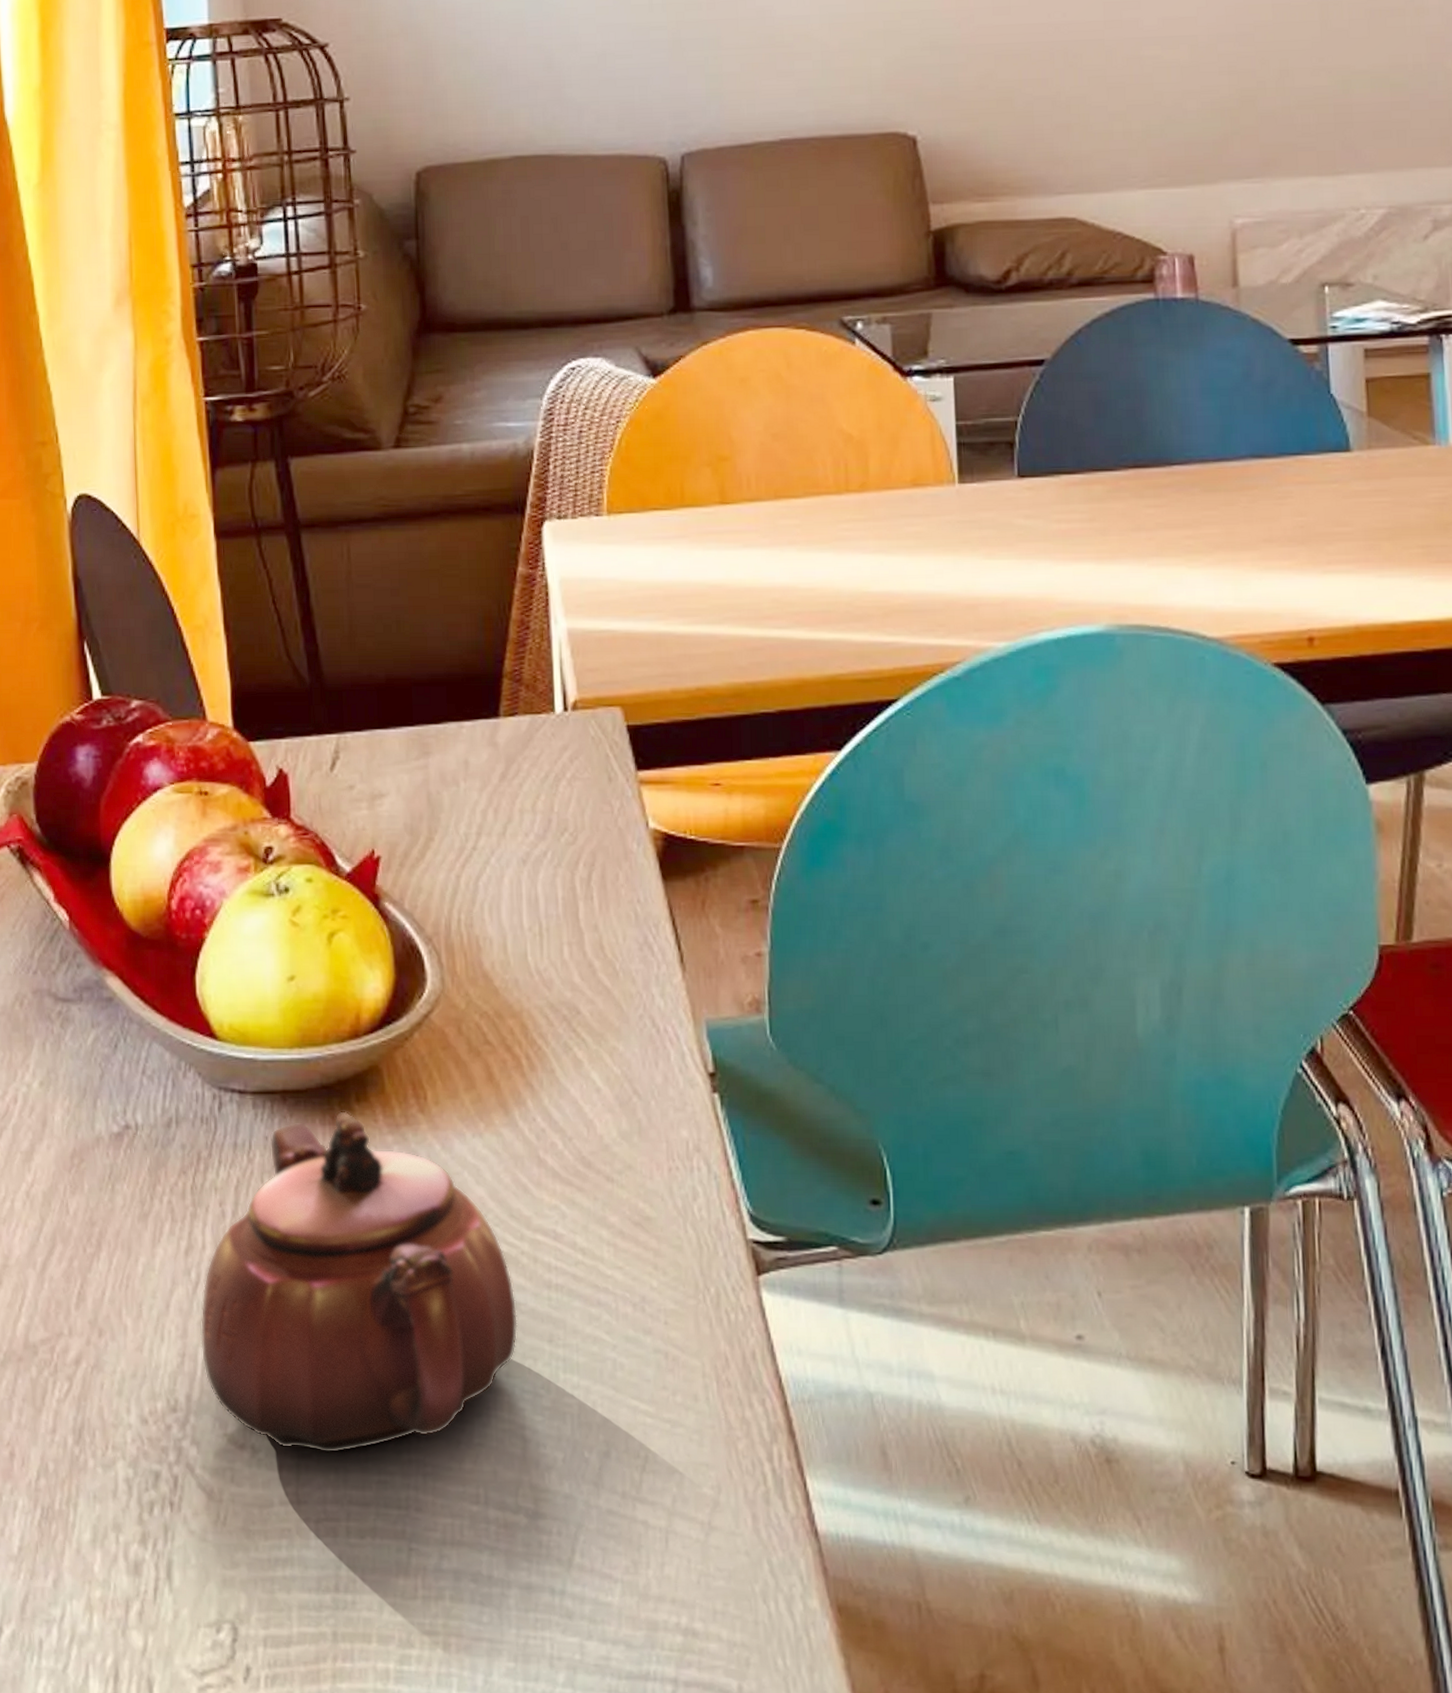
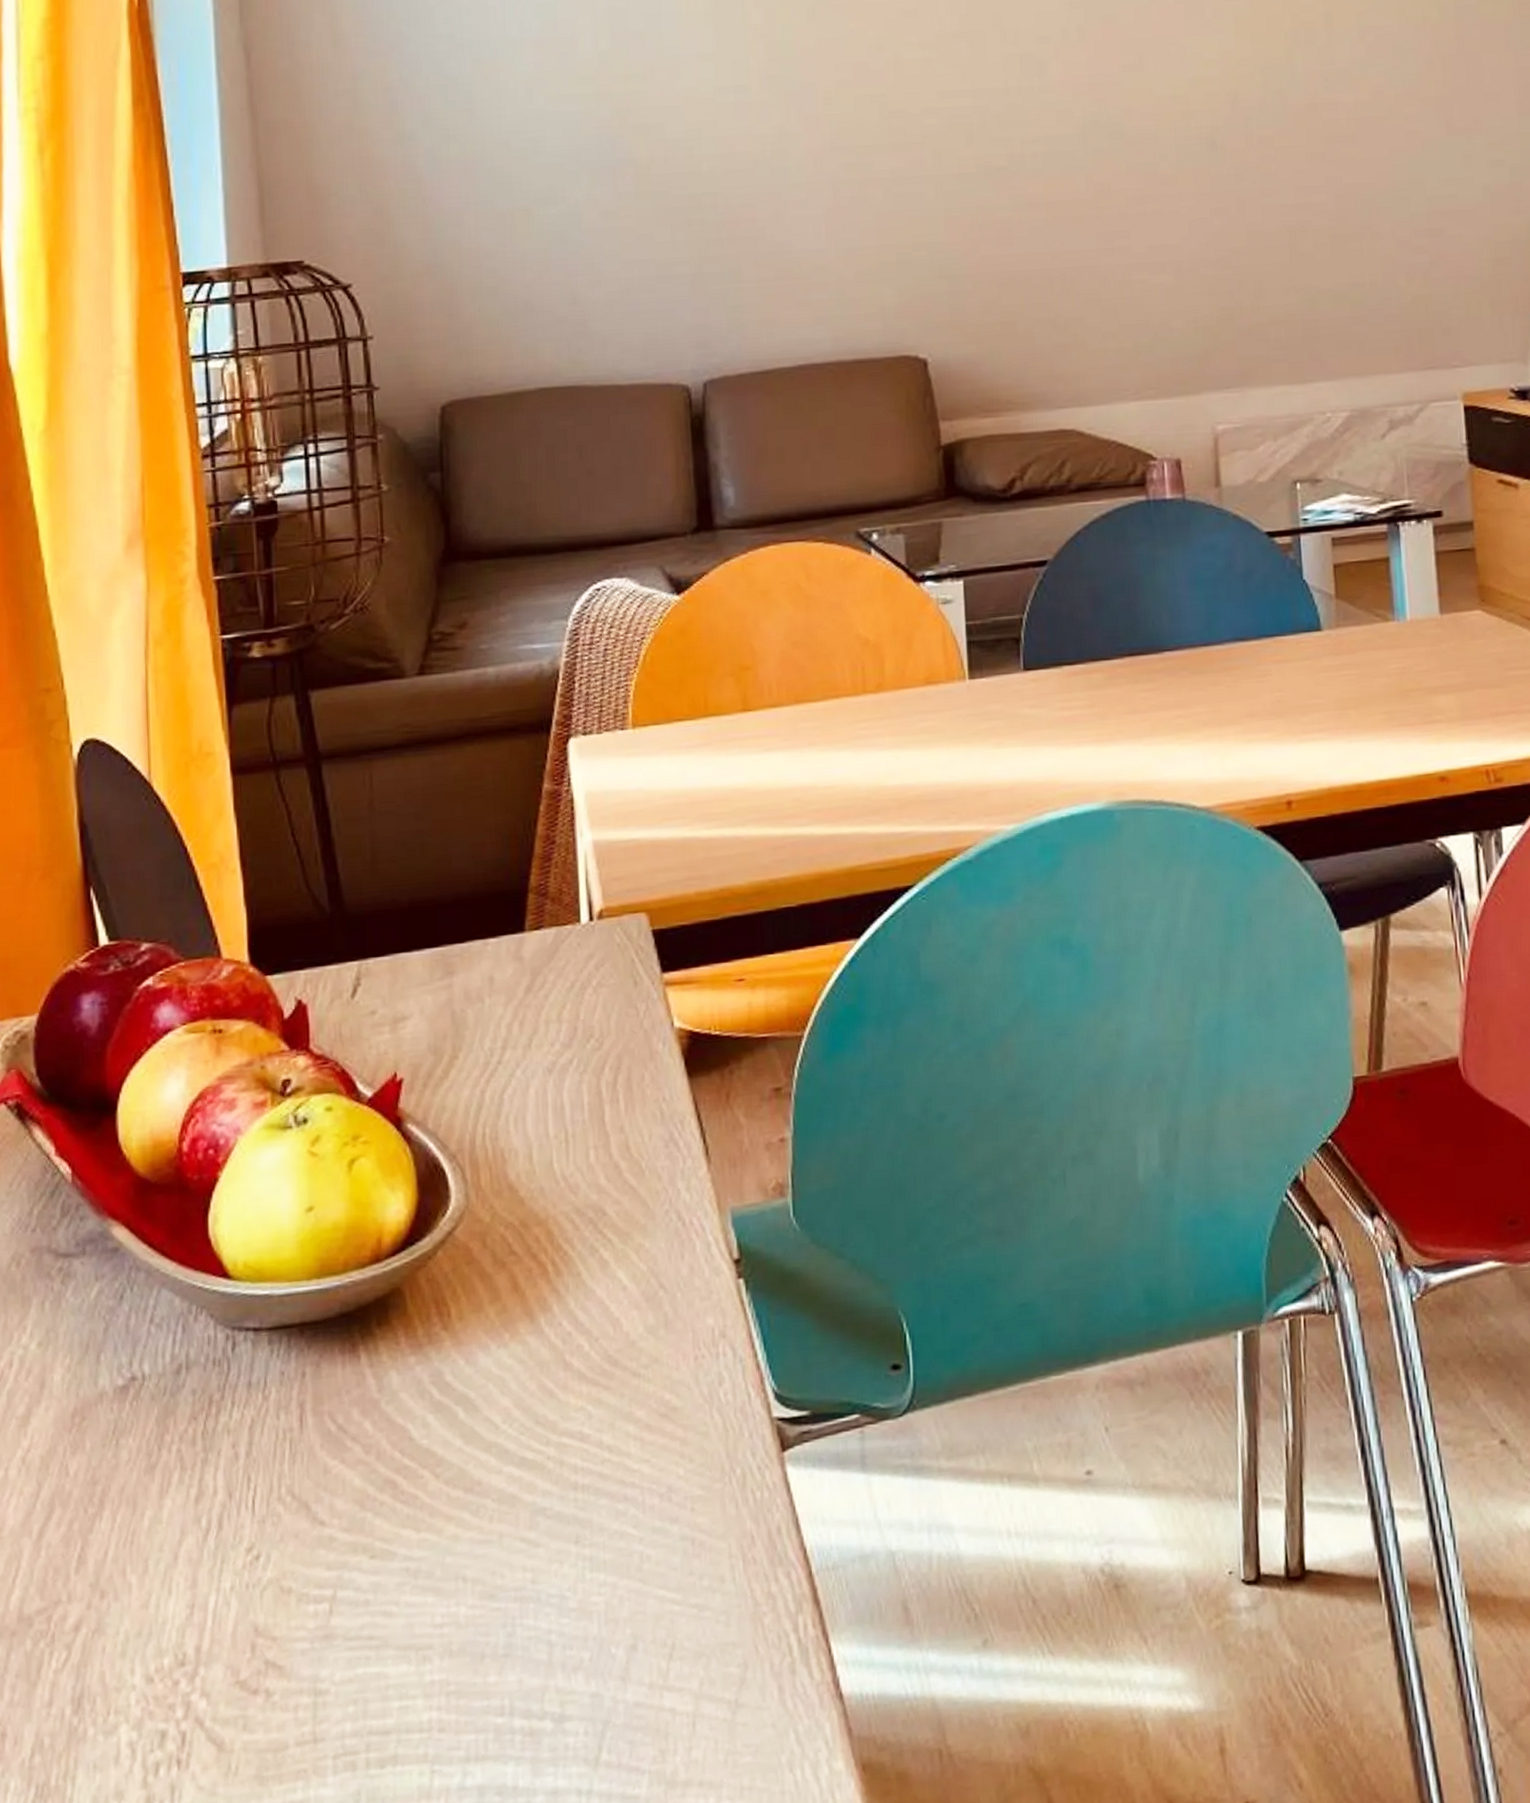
teapot: present [200,1111,518,1454] -> none [211,1337,544,1687]

